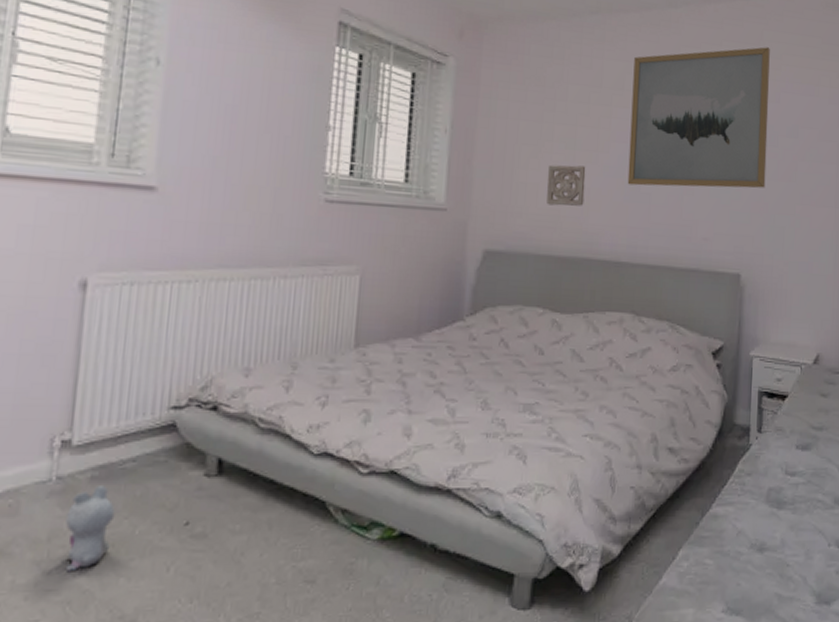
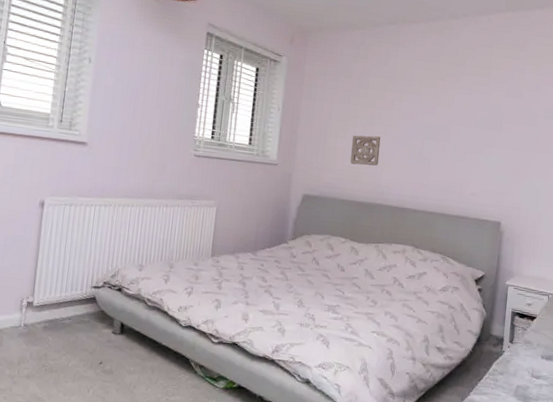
plush toy: present [65,484,116,572] -> none [28,332,58,385]
wall art: present [627,47,770,189] -> none [412,48,533,158]

